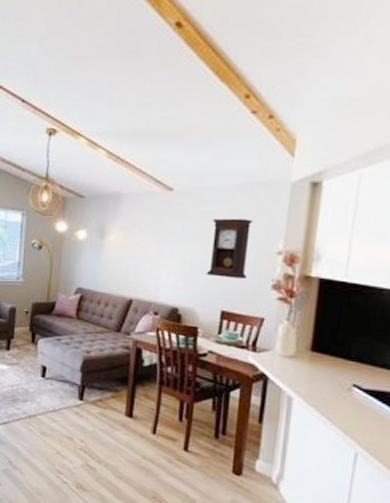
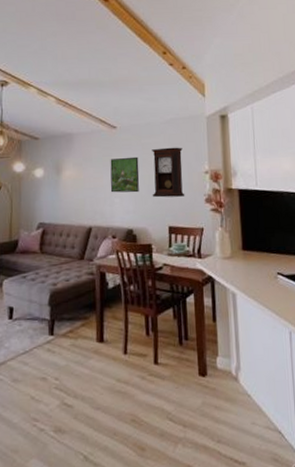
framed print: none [157,225,196,268] -> present [110,156,140,193]

